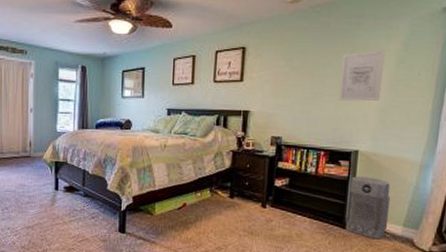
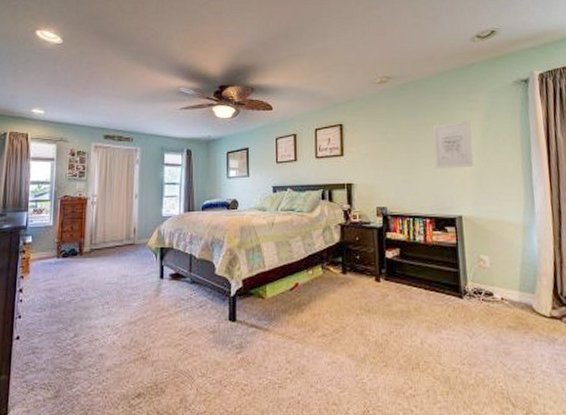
air purifier: present [345,176,391,240] -> none [460,242,505,308]

